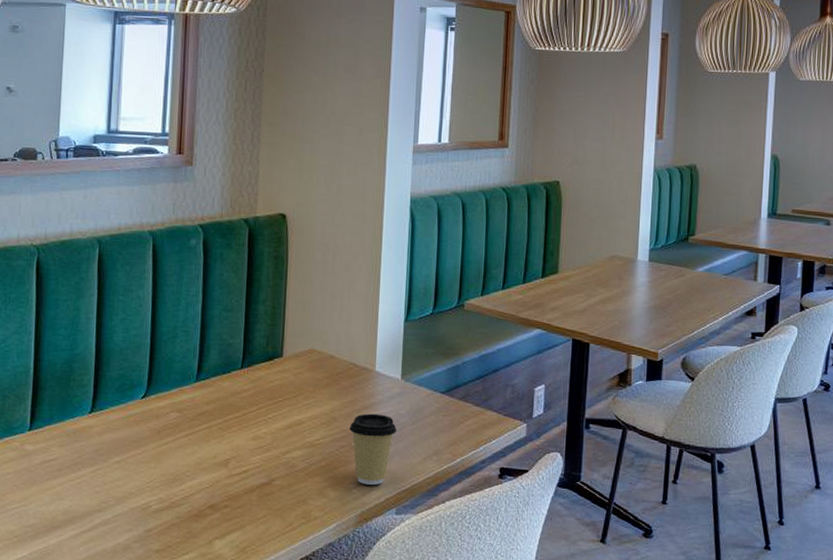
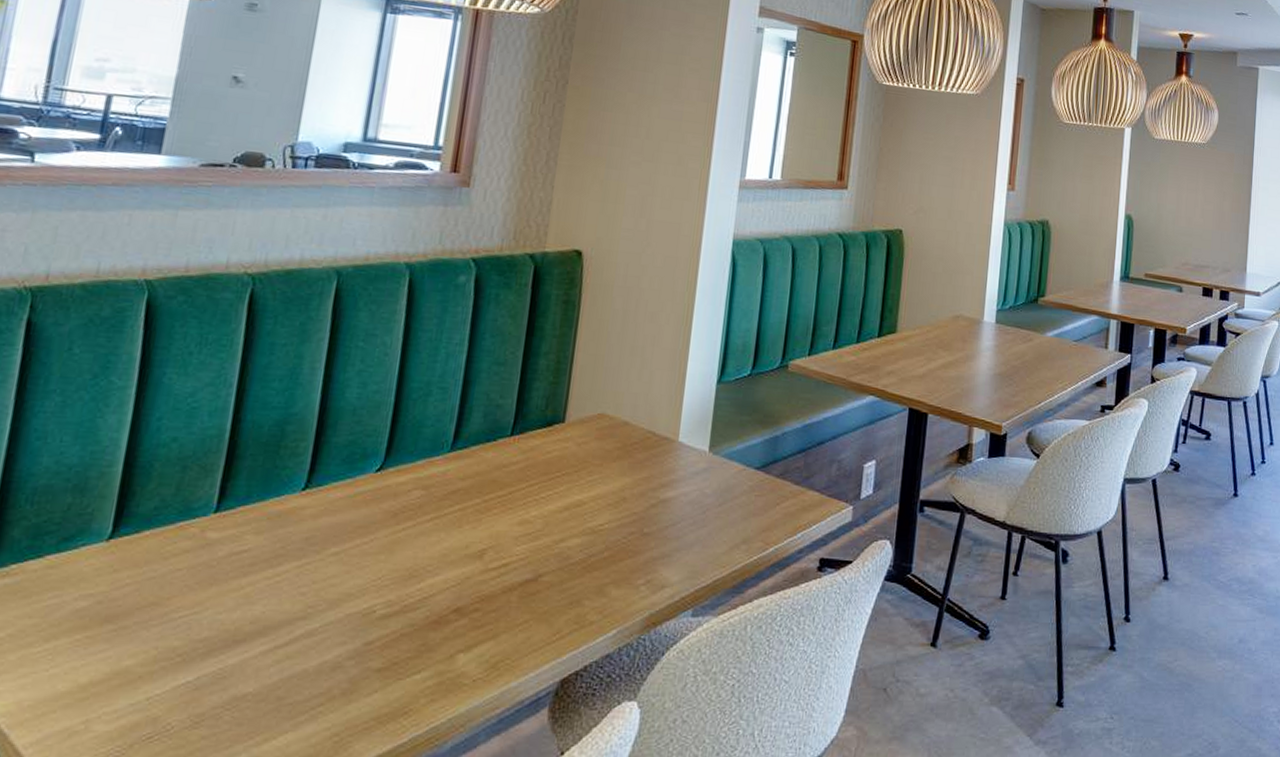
coffee cup: present [349,413,397,485] -> none [641,492,700,580]

